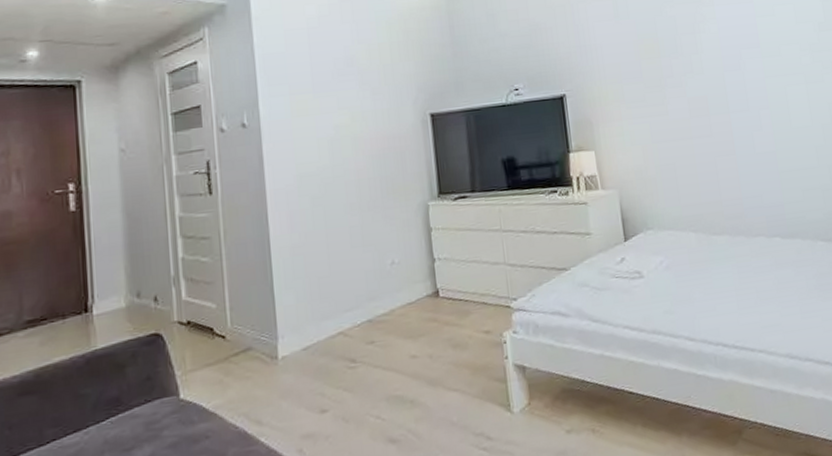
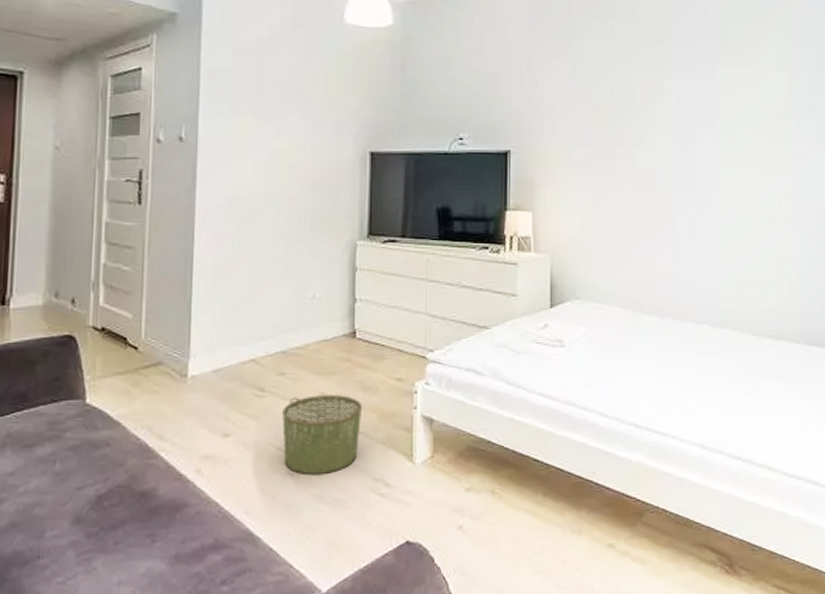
basket: none [375,355,456,440] -> present [281,395,363,476]

